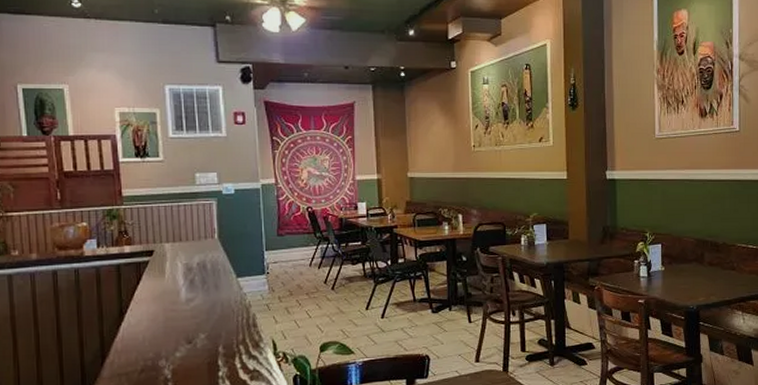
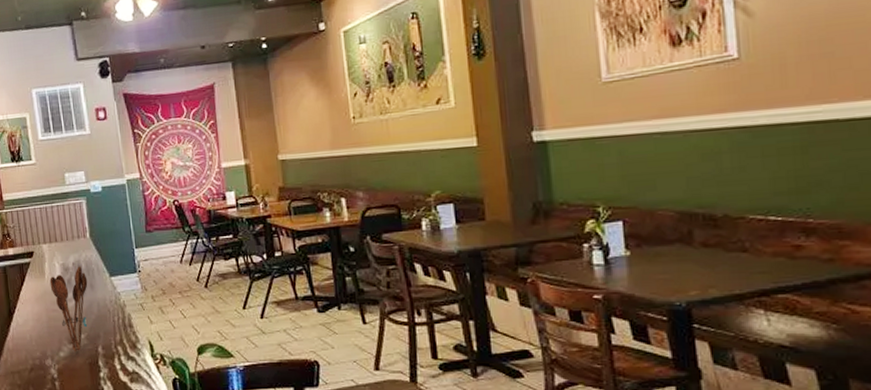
utensil holder: none [170,266,212,353] -> present [49,266,88,353]

